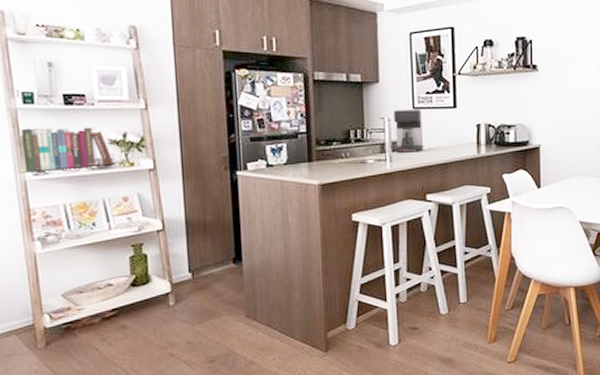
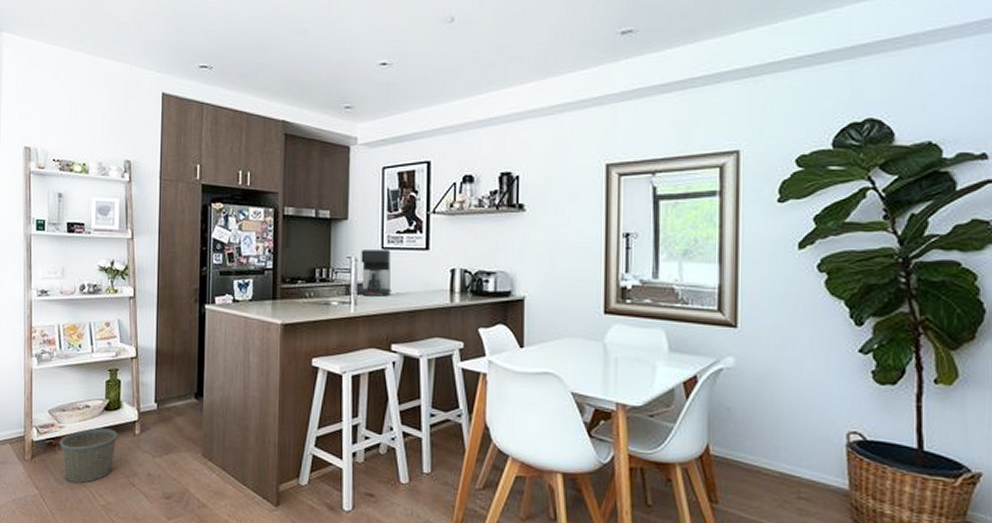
books: present [19,127,114,173] -> none [28,252,101,293]
basket: none [79,304,149,363] -> present [59,428,117,483]

